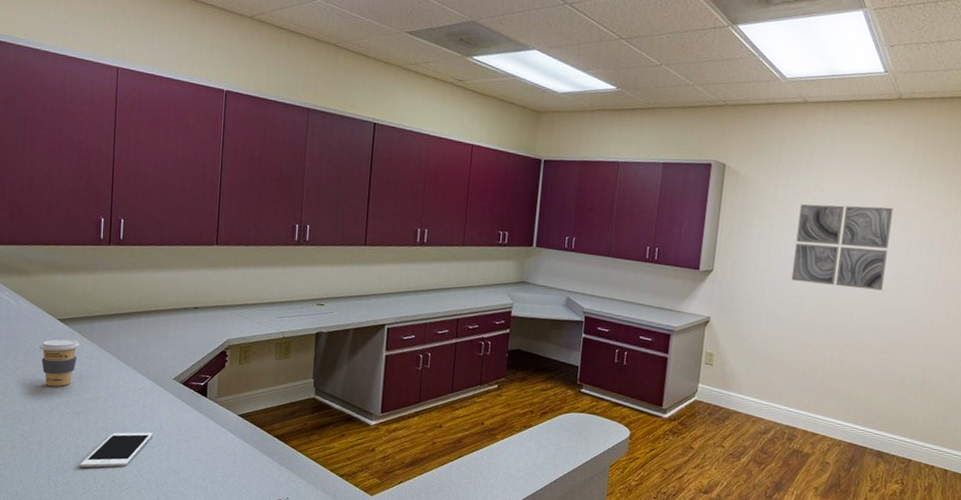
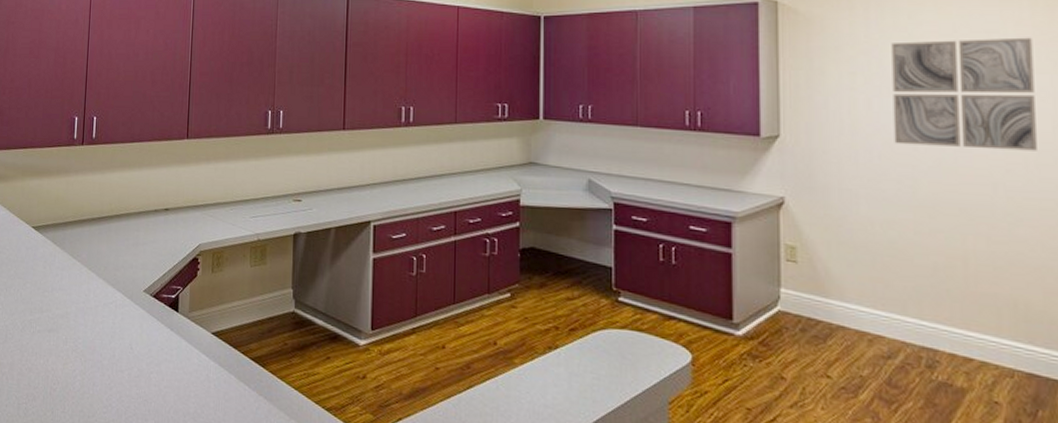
coffee cup: present [39,339,80,387] -> none [14,248,53,302]
cell phone: present [80,432,153,468] -> none [49,353,123,395]

